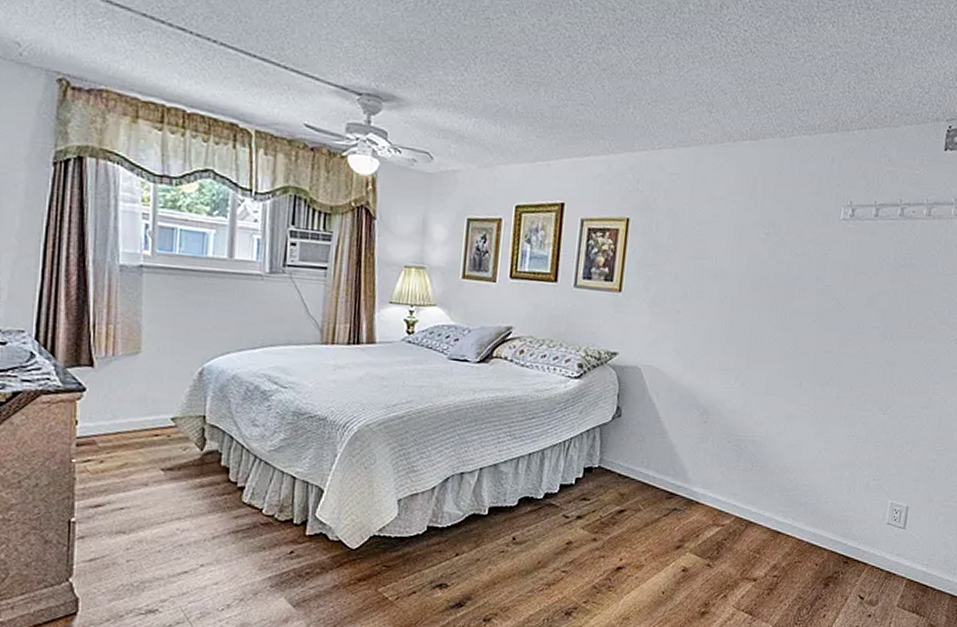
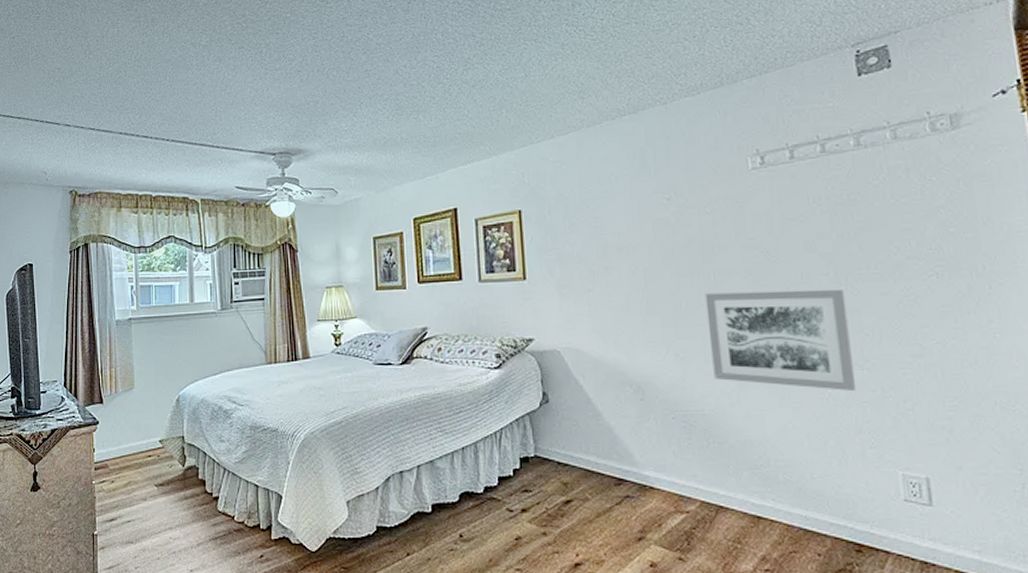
wall art: none [769,330,888,431] -> present [705,289,857,391]

